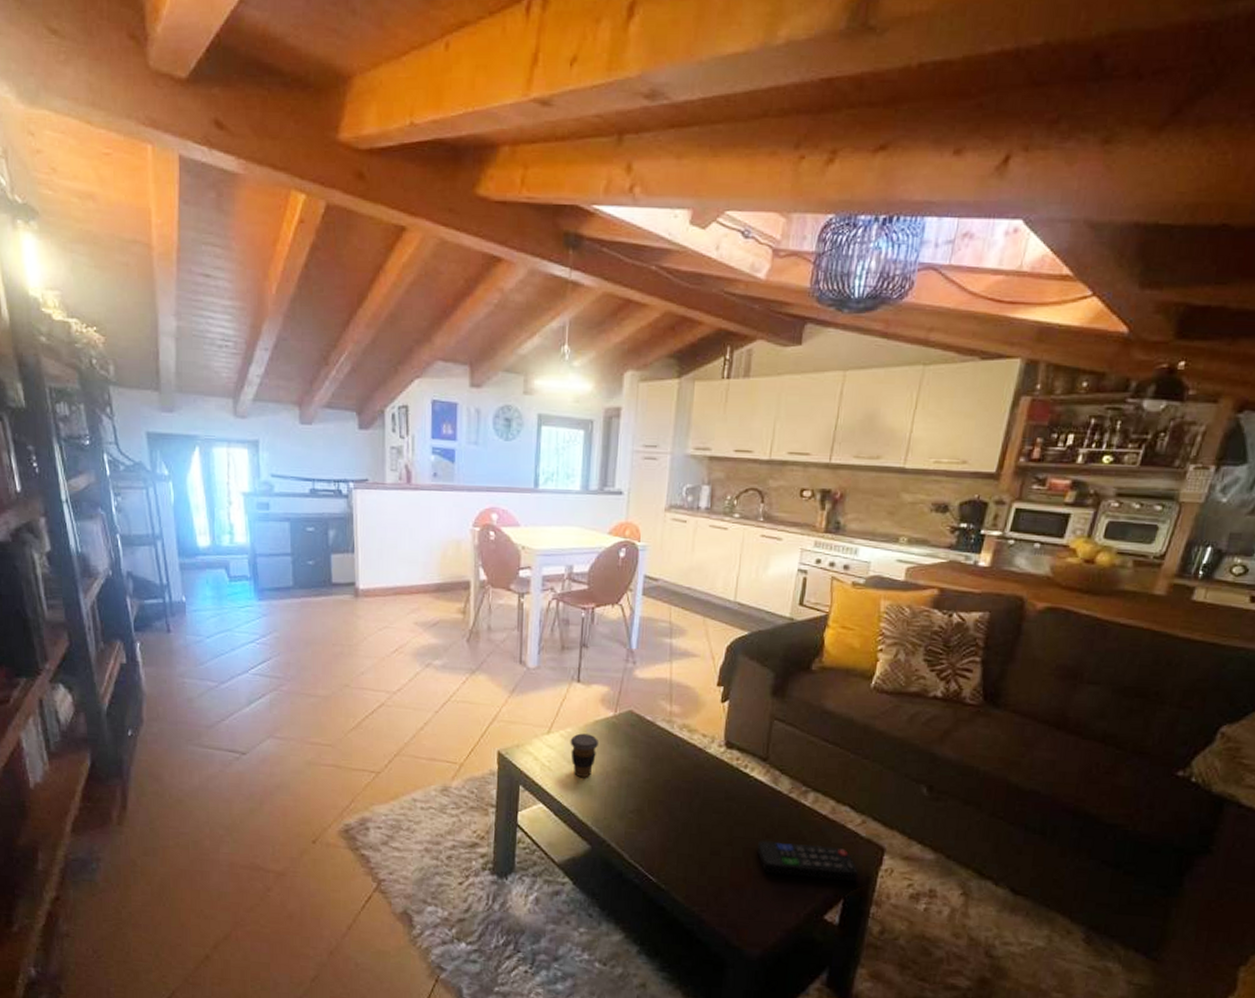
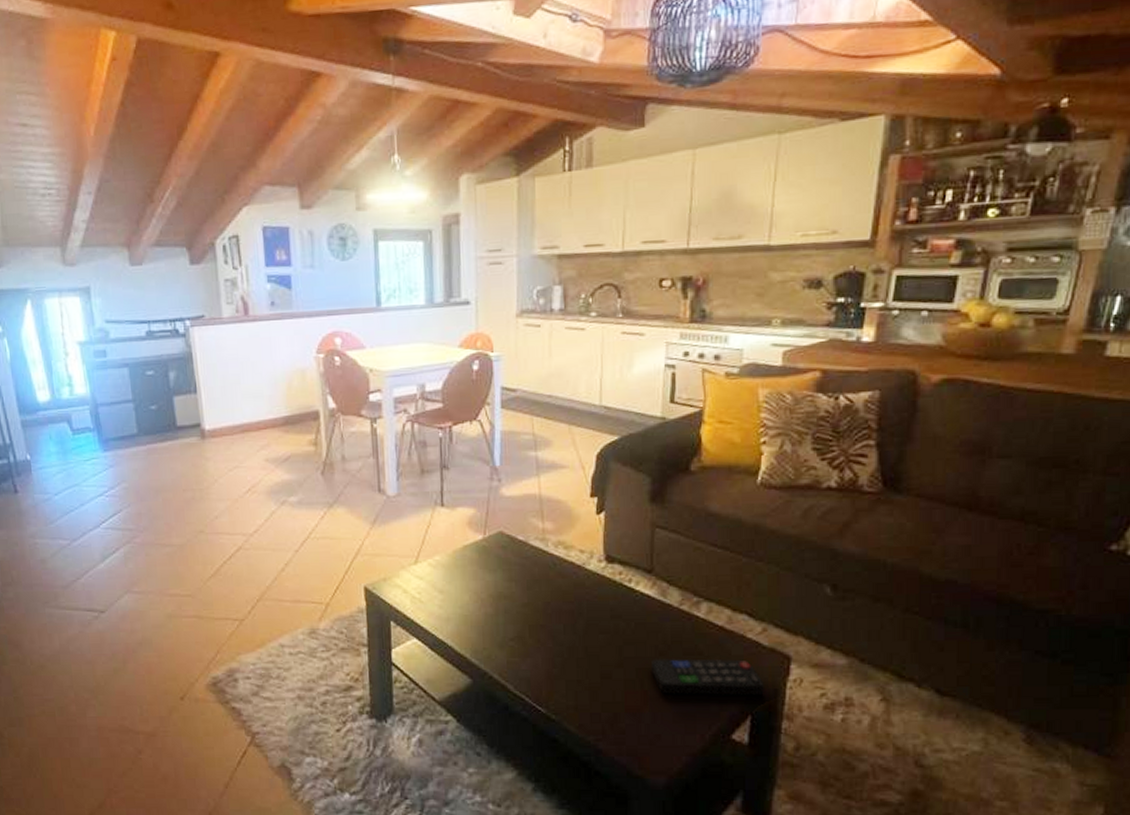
coffee cup: present [570,733,600,778] -> none [439,560,471,608]

